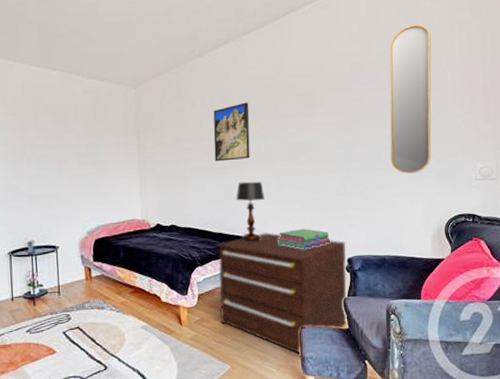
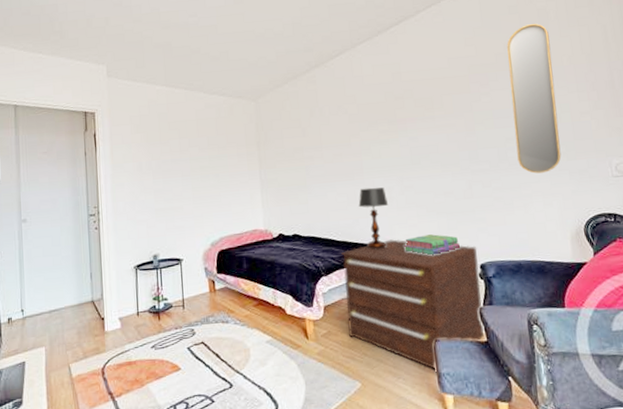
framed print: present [213,102,250,162] -> none [332,109,371,169]

